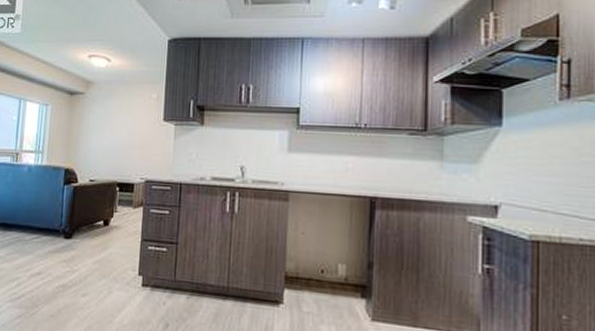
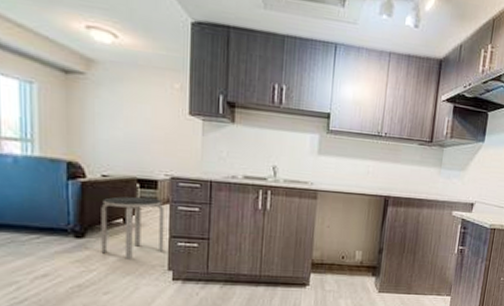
side table: none [83,199,139,262] -> present [101,196,165,259]

